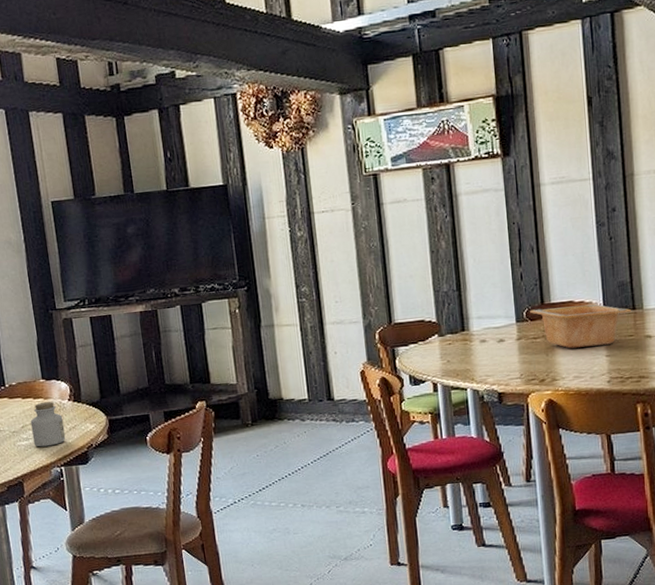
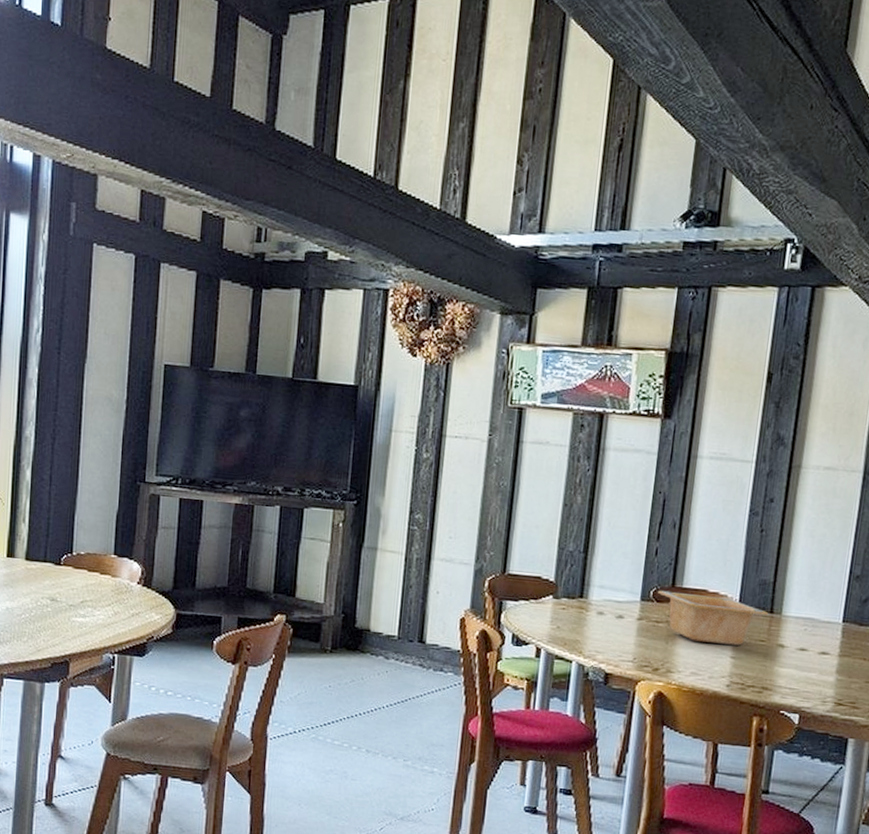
jar: present [30,401,66,447] -> none [90,579,128,629]

